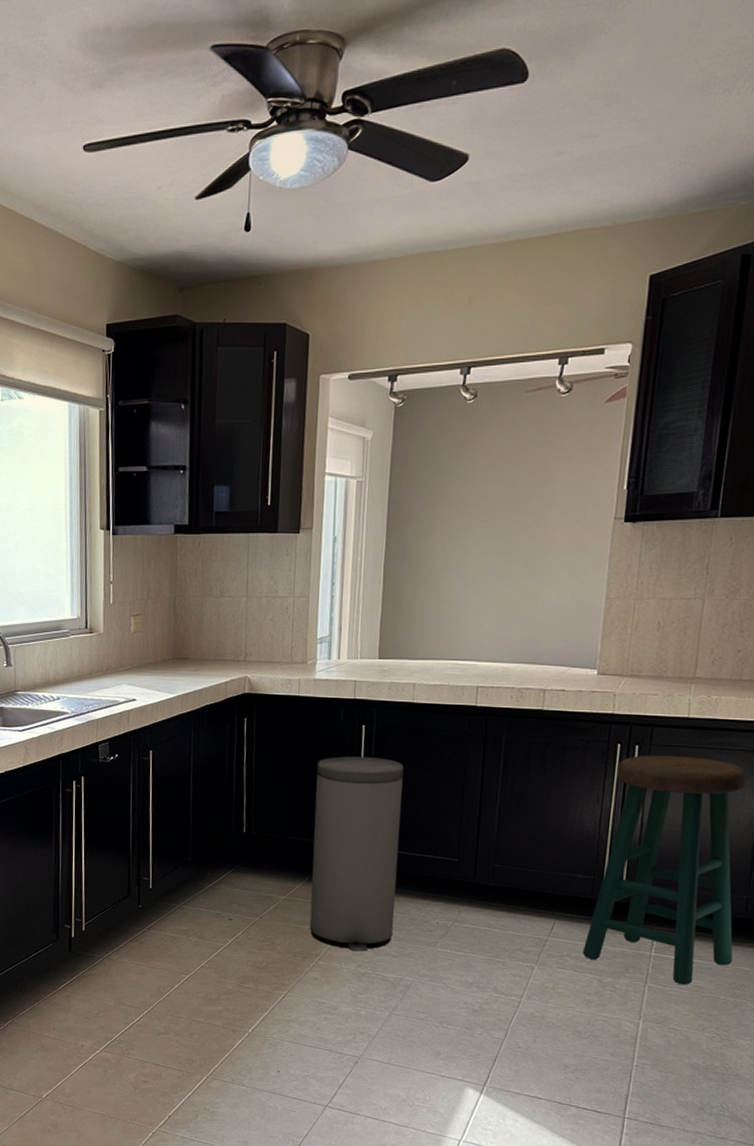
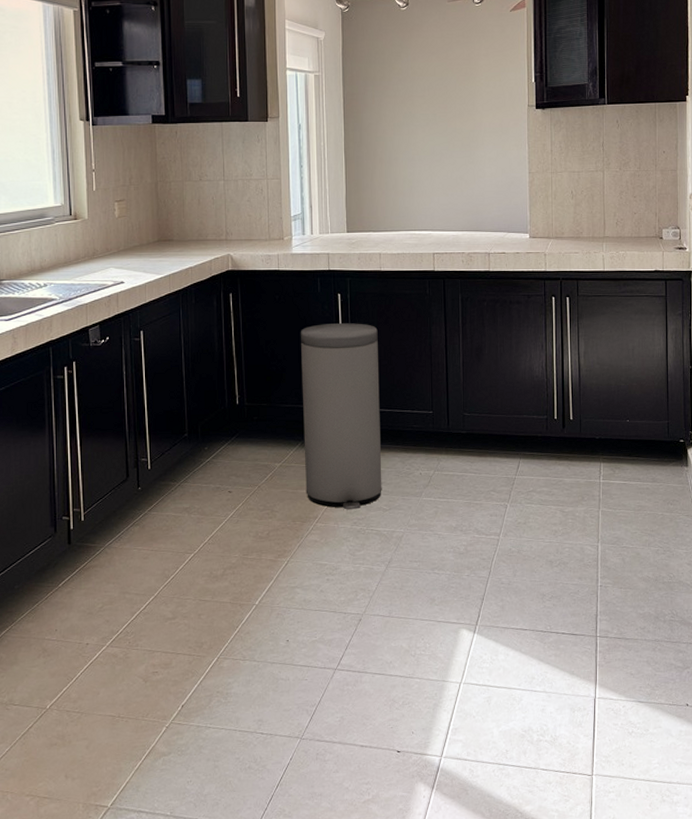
stool: present [583,755,746,986] -> none [546,304,664,507]

